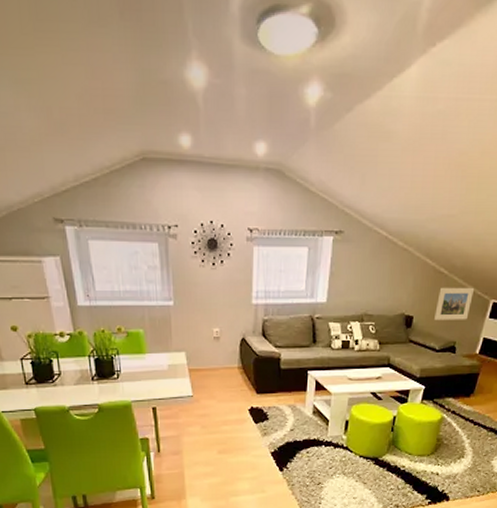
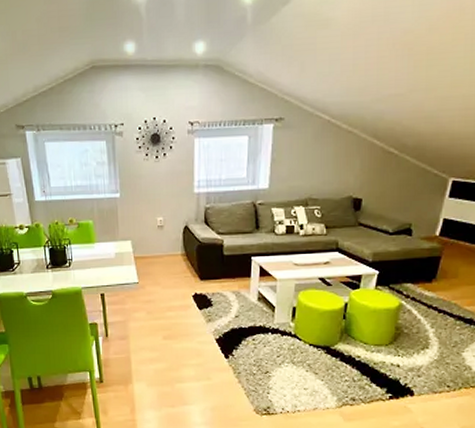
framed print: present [434,287,475,320] -> none [386,166,430,202]

